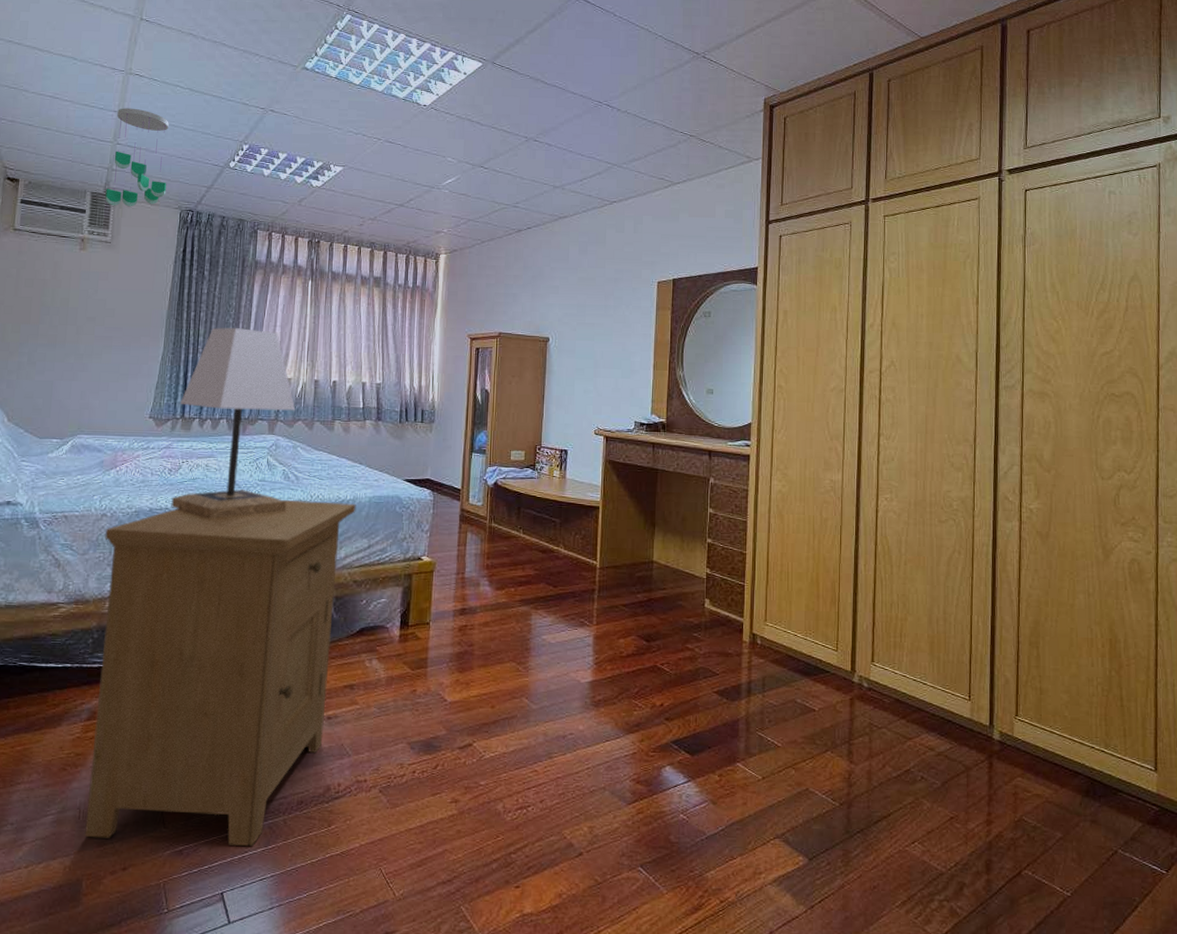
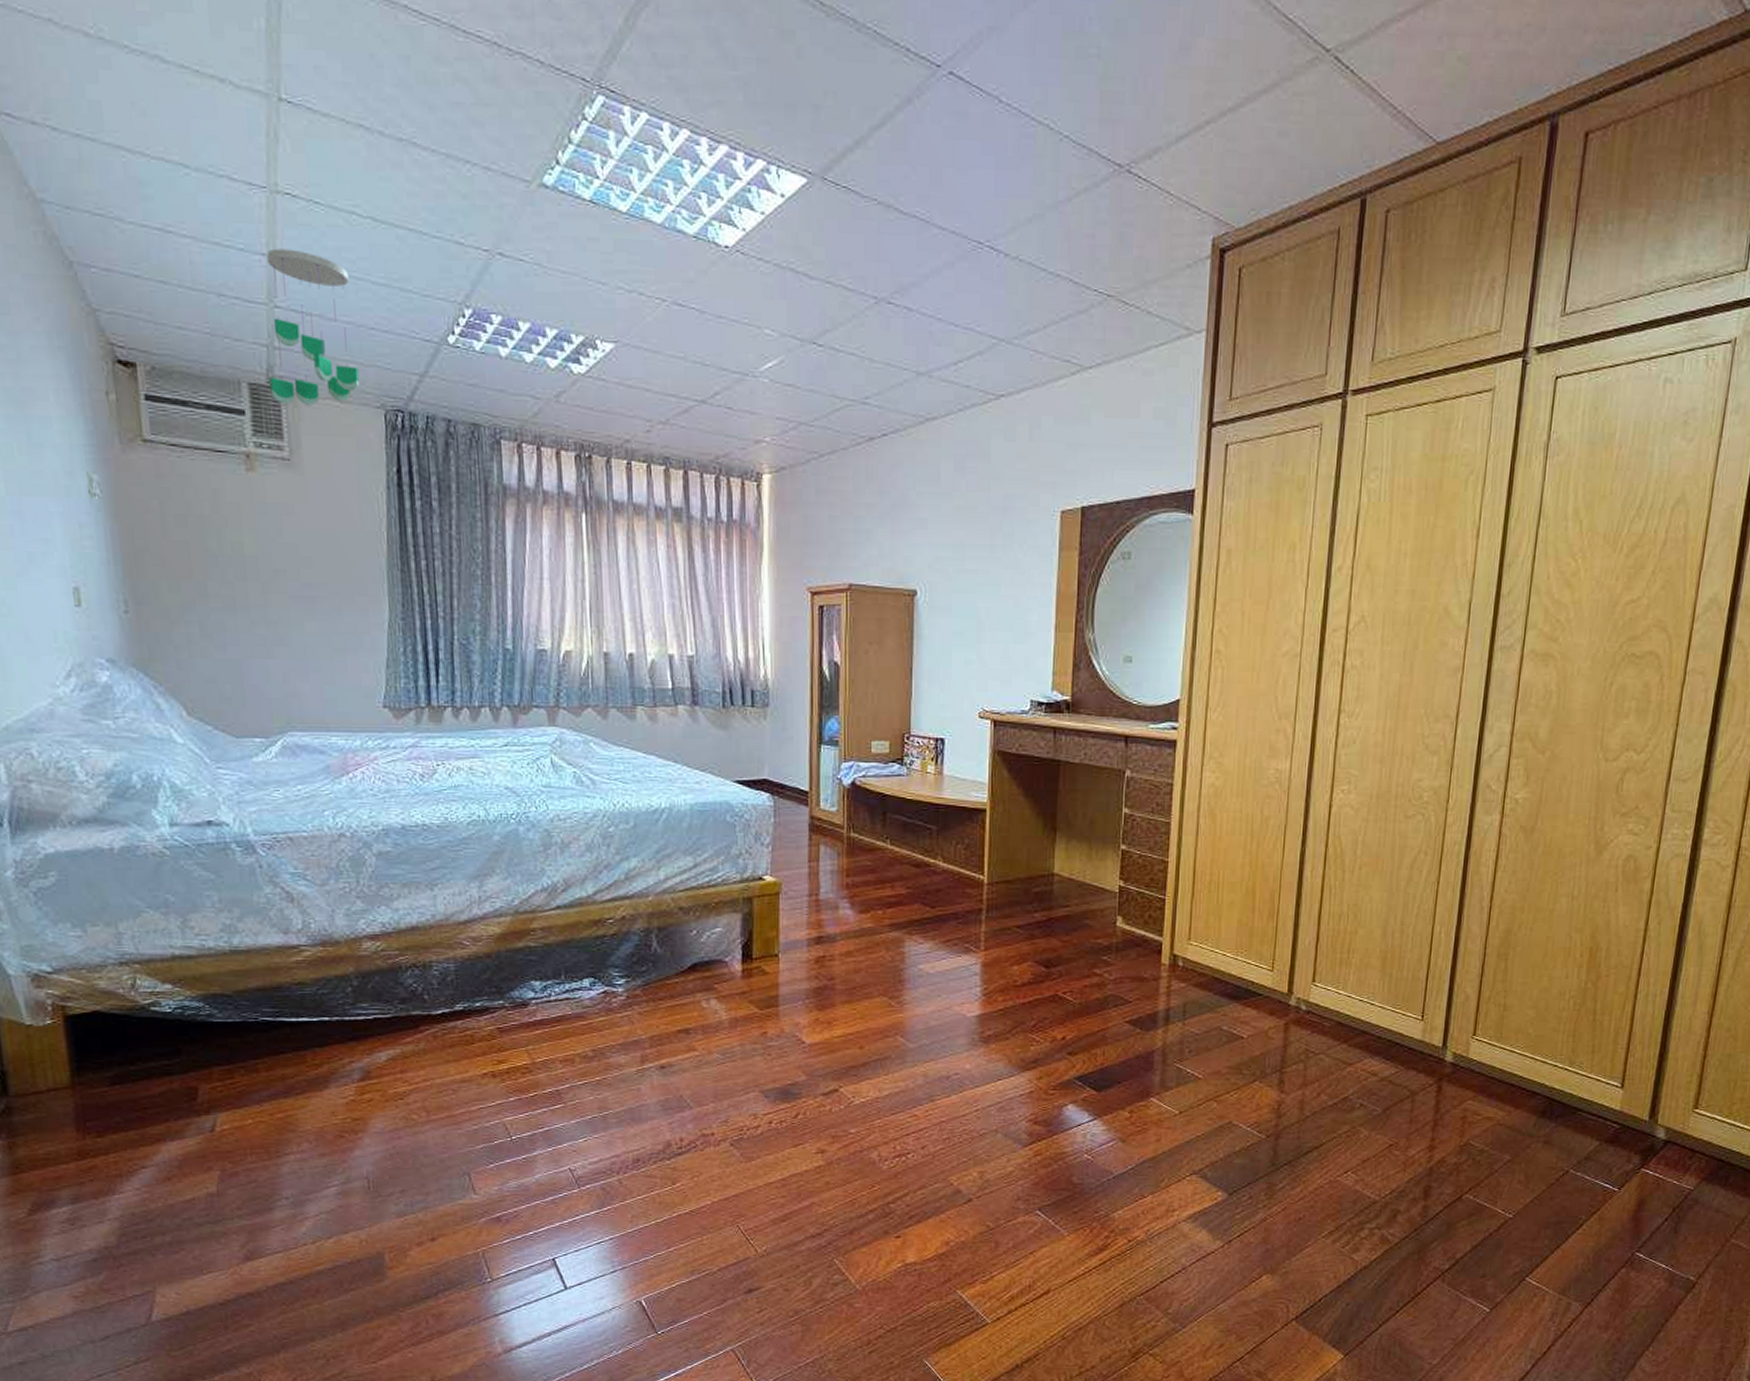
nightstand: present [85,499,356,846] -> none [346,809,675,1209]
lamp: present [171,327,296,519] -> none [422,582,584,836]

